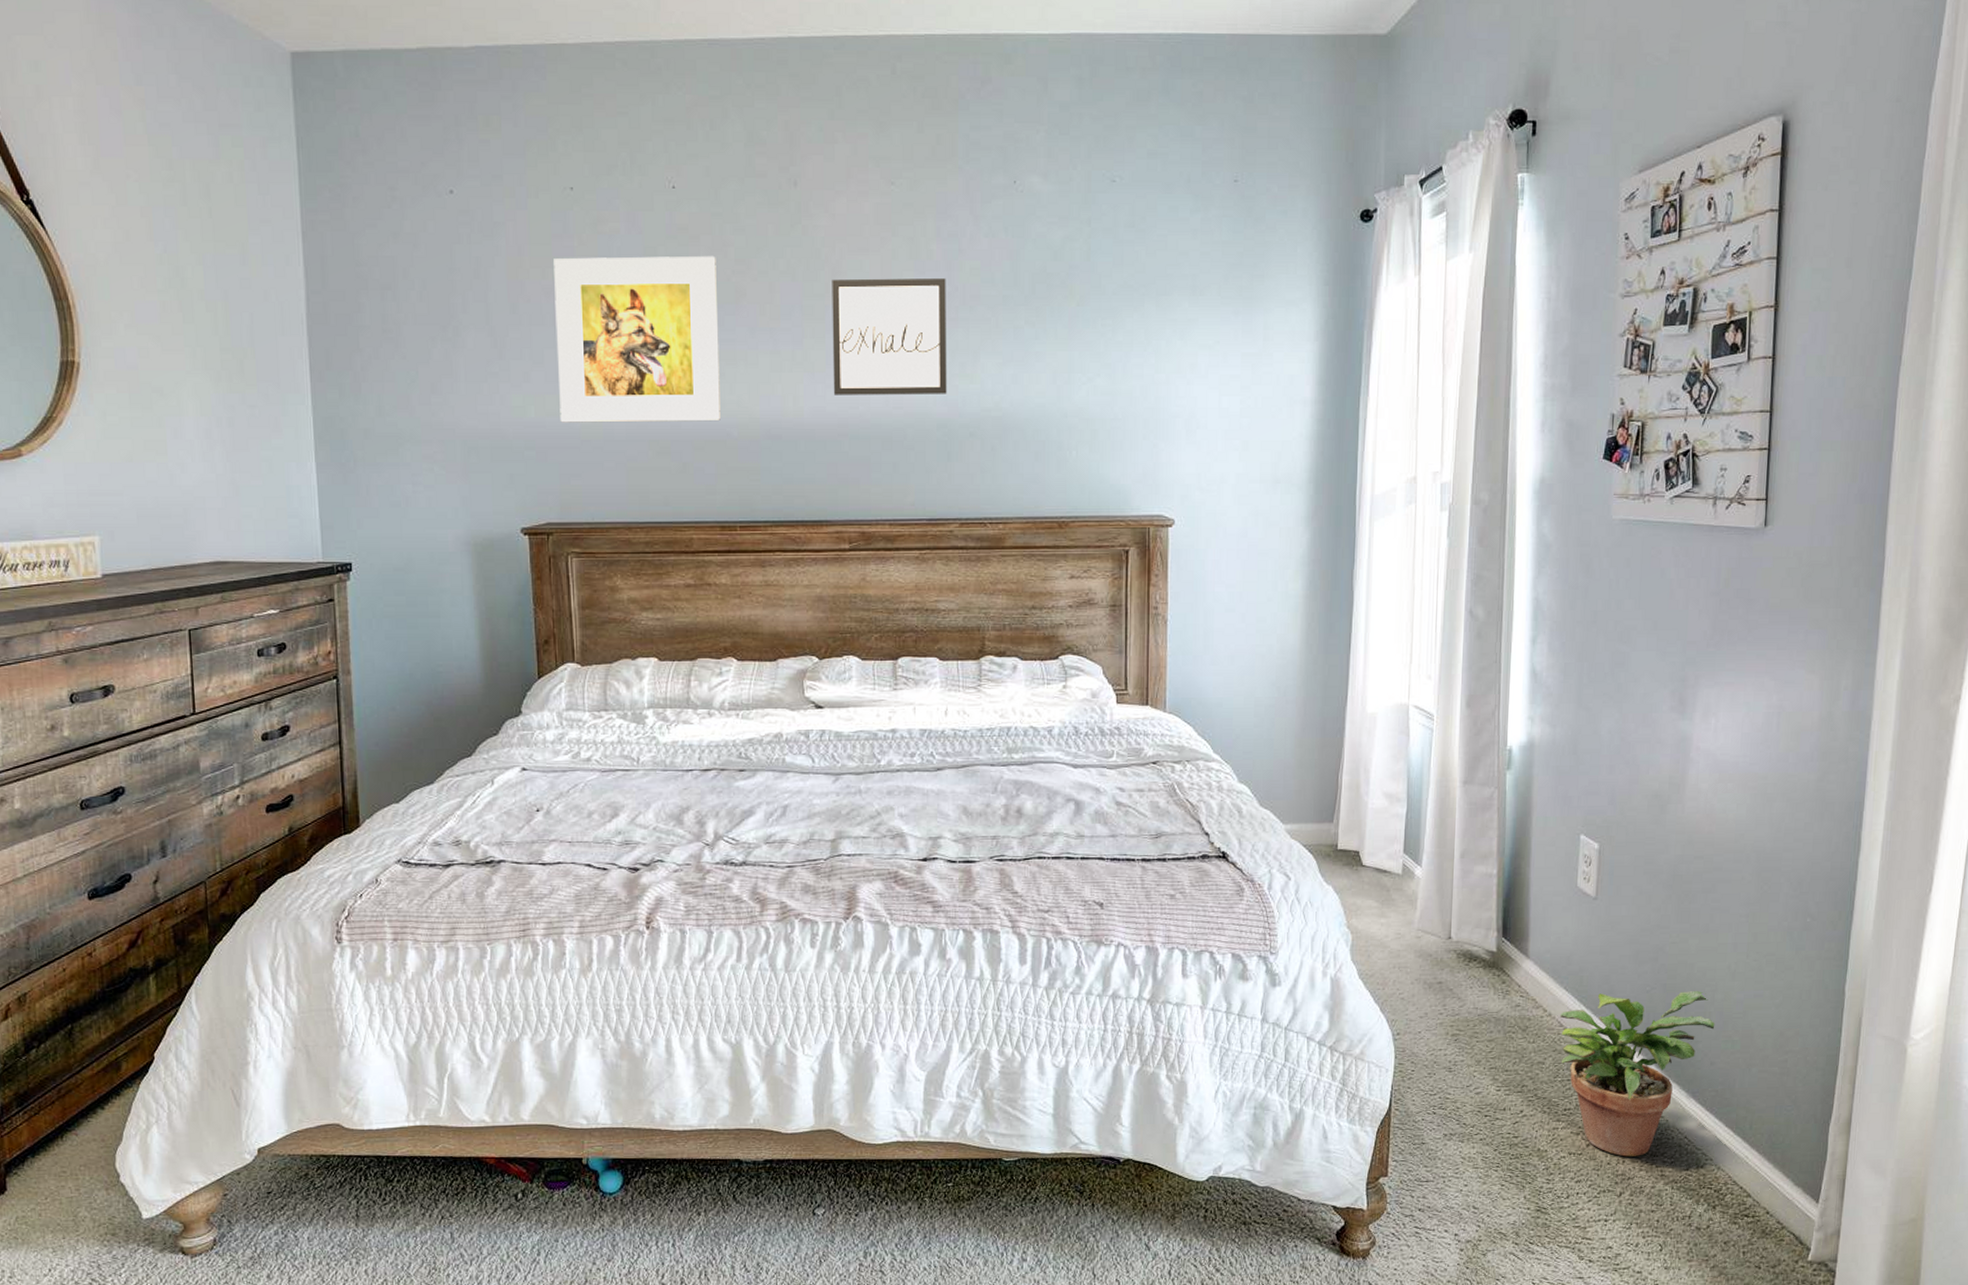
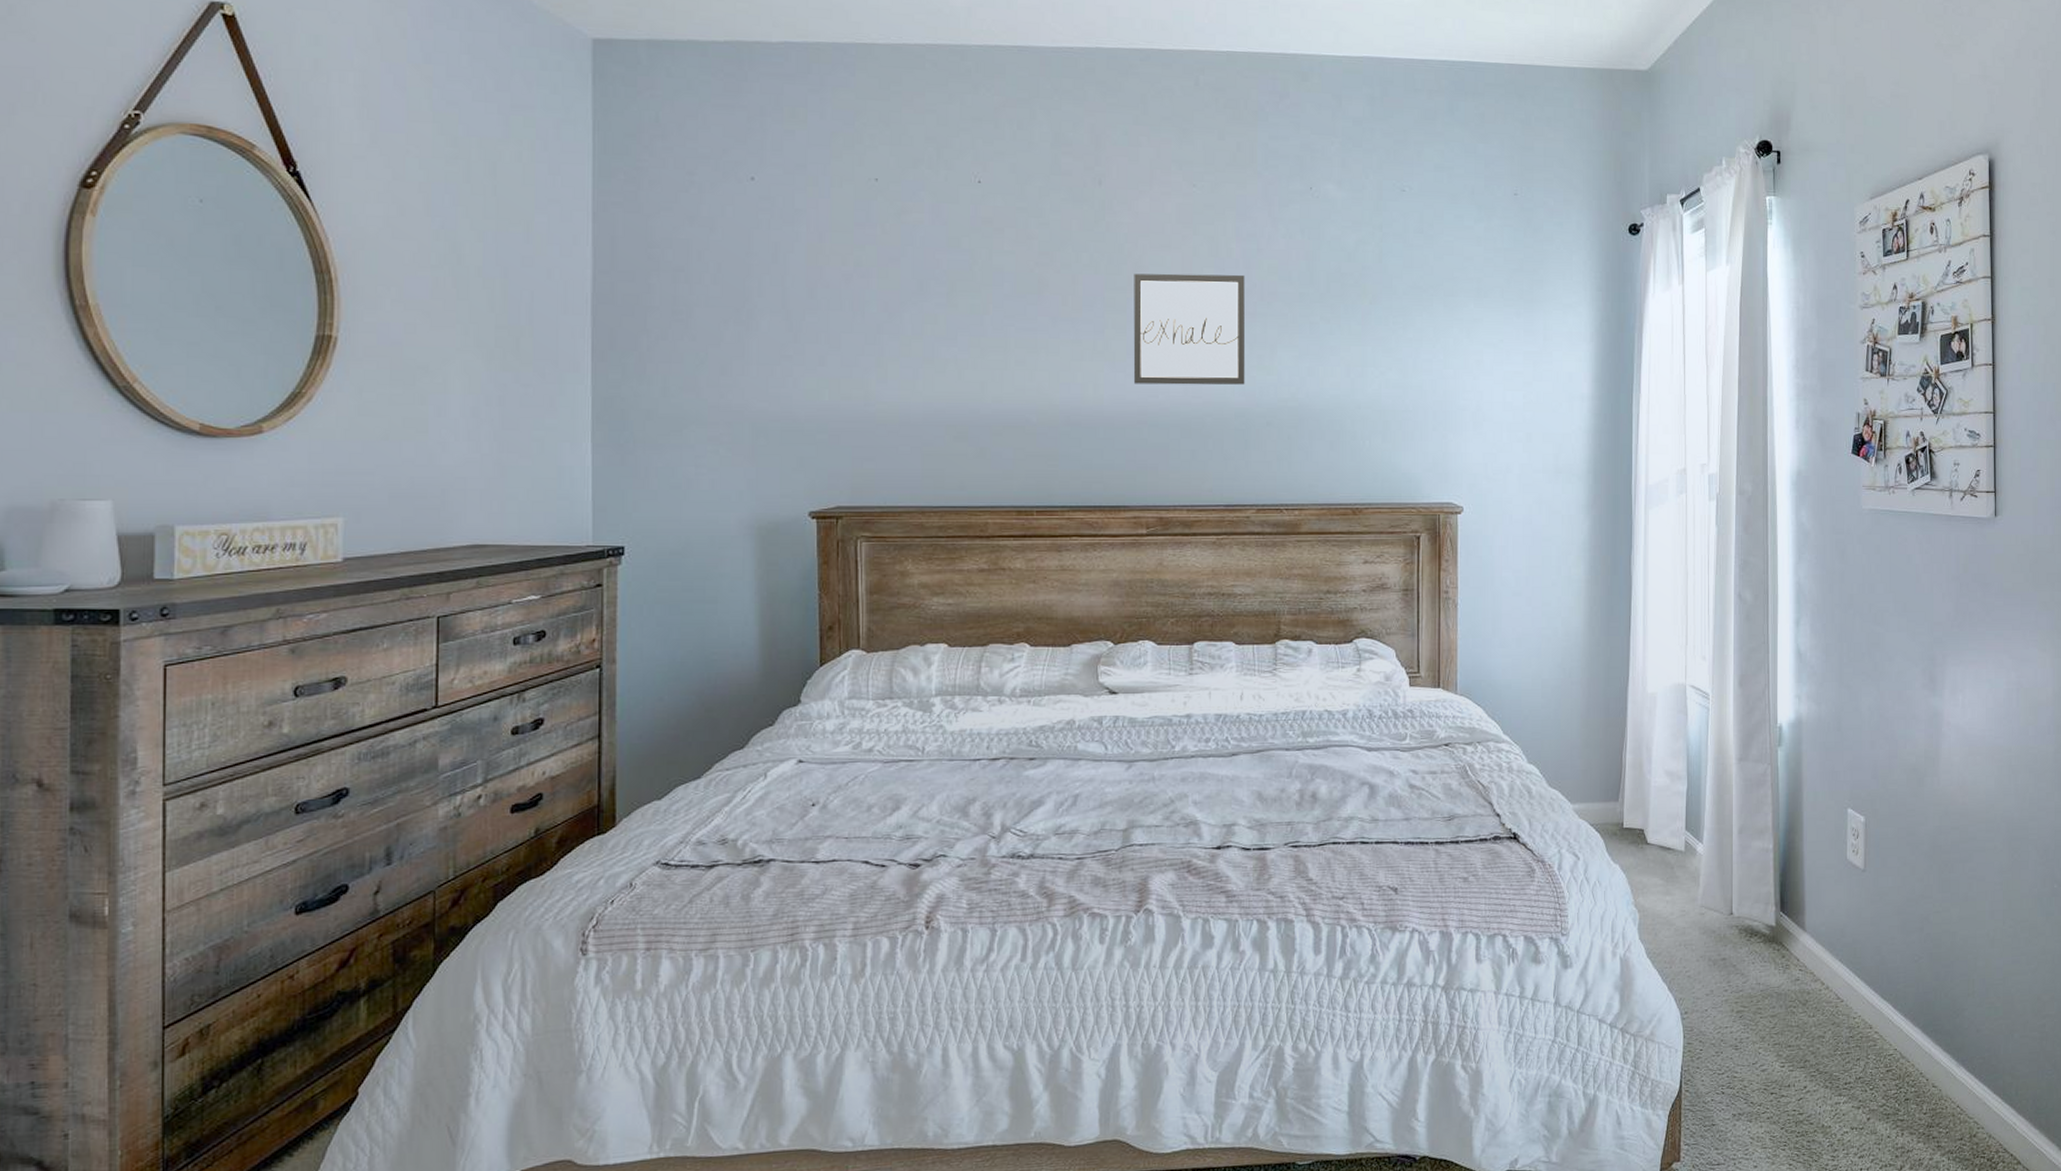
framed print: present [554,255,721,423] -> none [854,245,1021,408]
potted plant: present [1559,991,1715,1157] -> none [1836,959,1979,1129]

